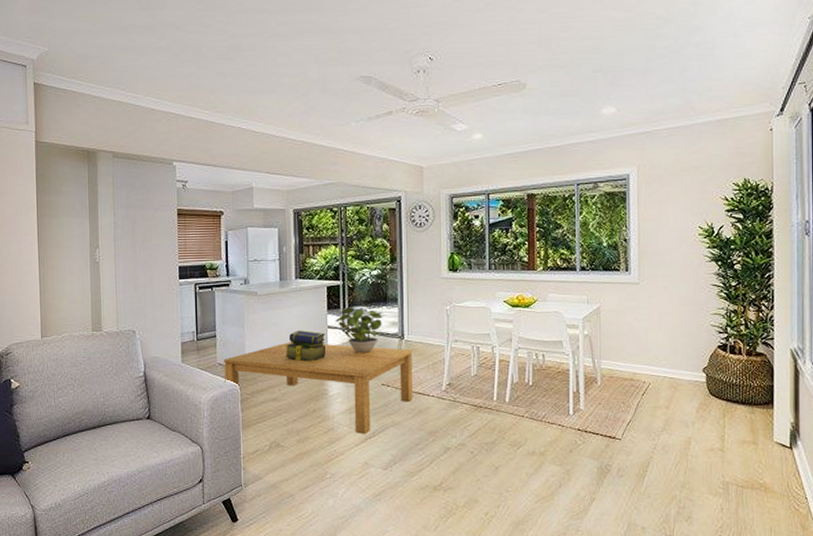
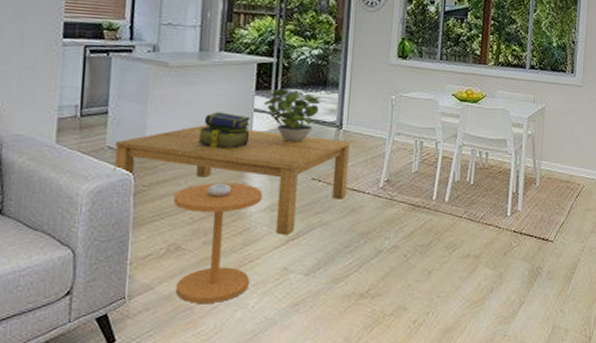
side table: none [271,390,341,493] -> present [173,182,263,305]

